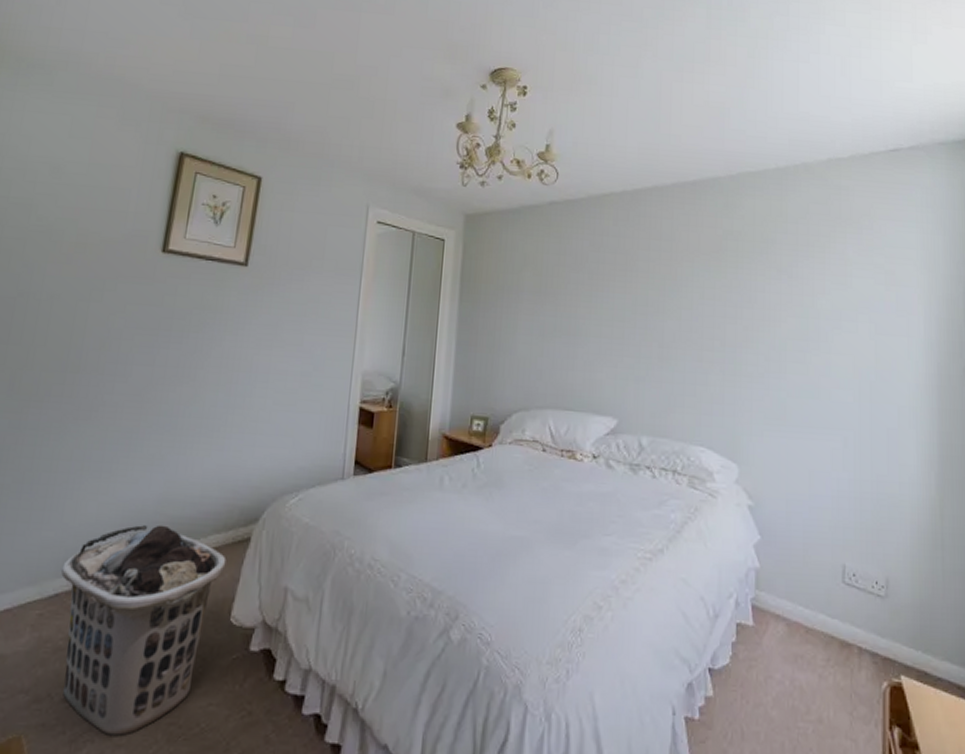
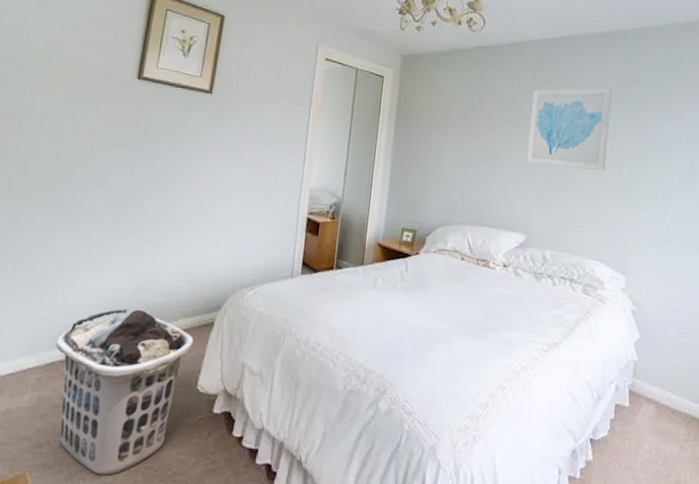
wall art: none [613,243,708,340] -> present [526,87,613,171]

